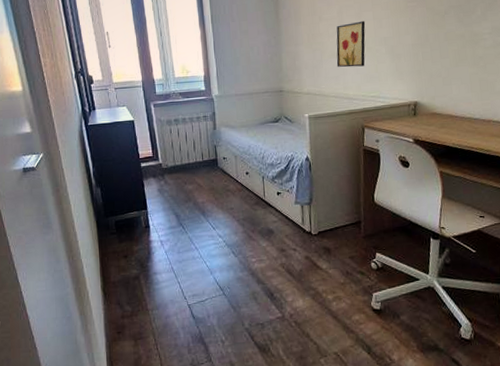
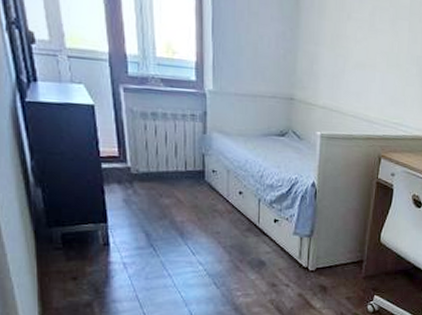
wall art: present [336,21,366,68] -> none [360,30,400,86]

